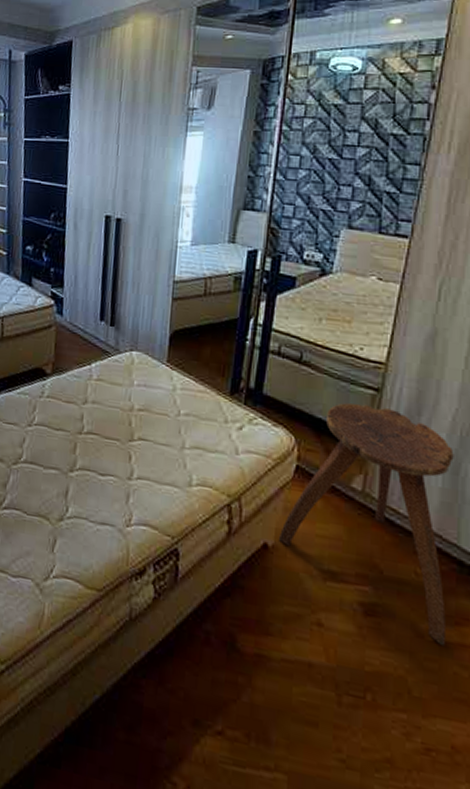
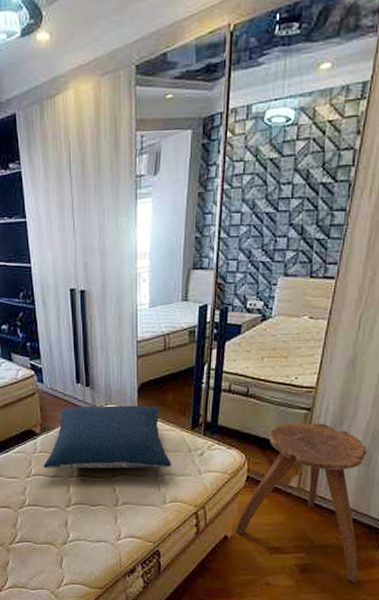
pillow: none [49,348,202,440] -> present [43,405,171,469]

